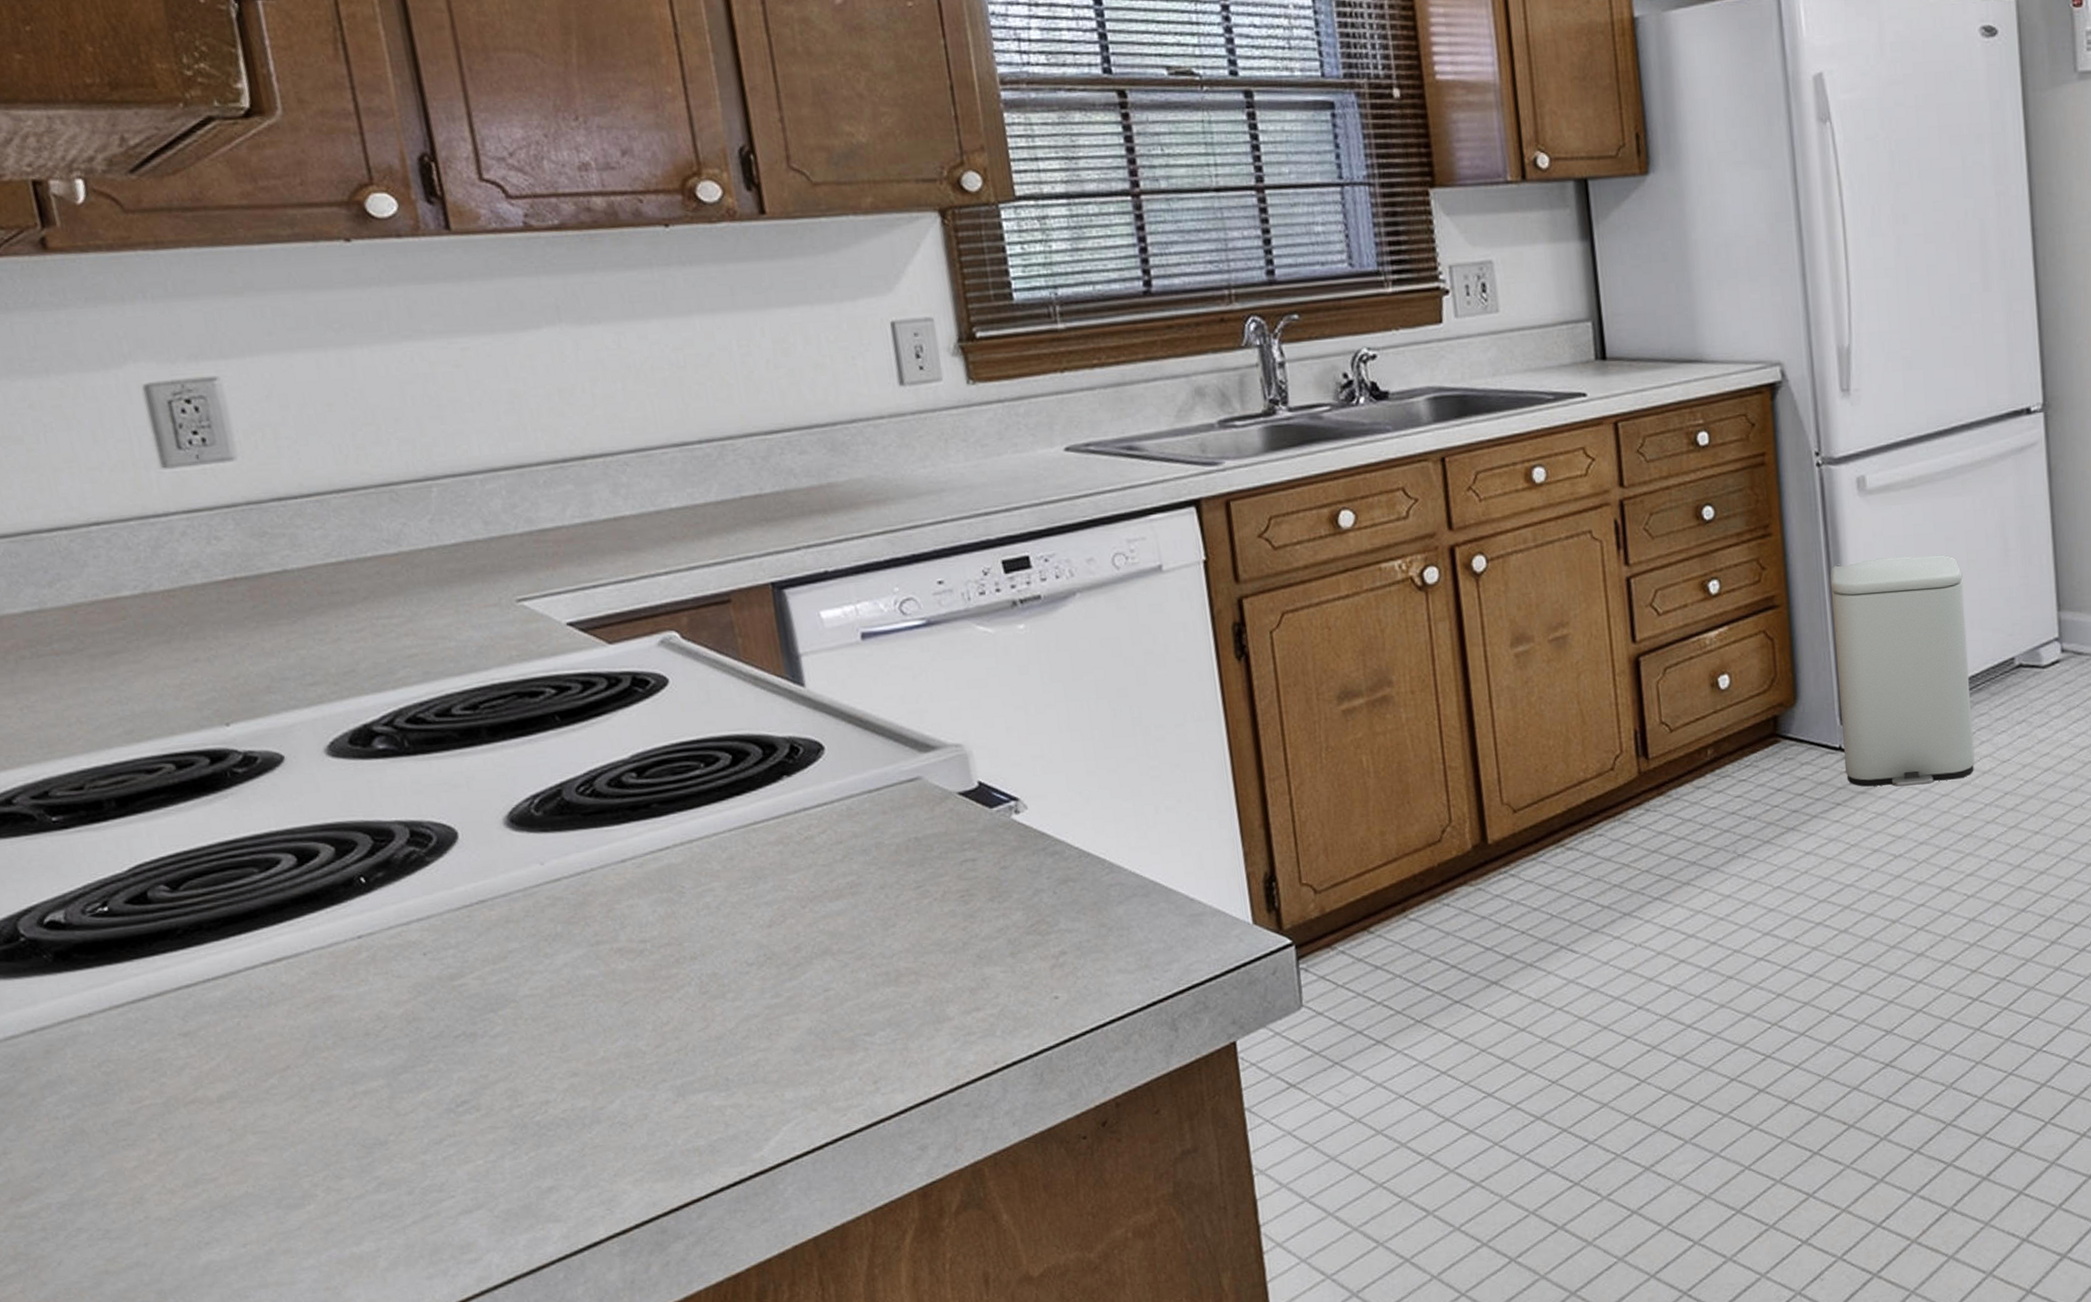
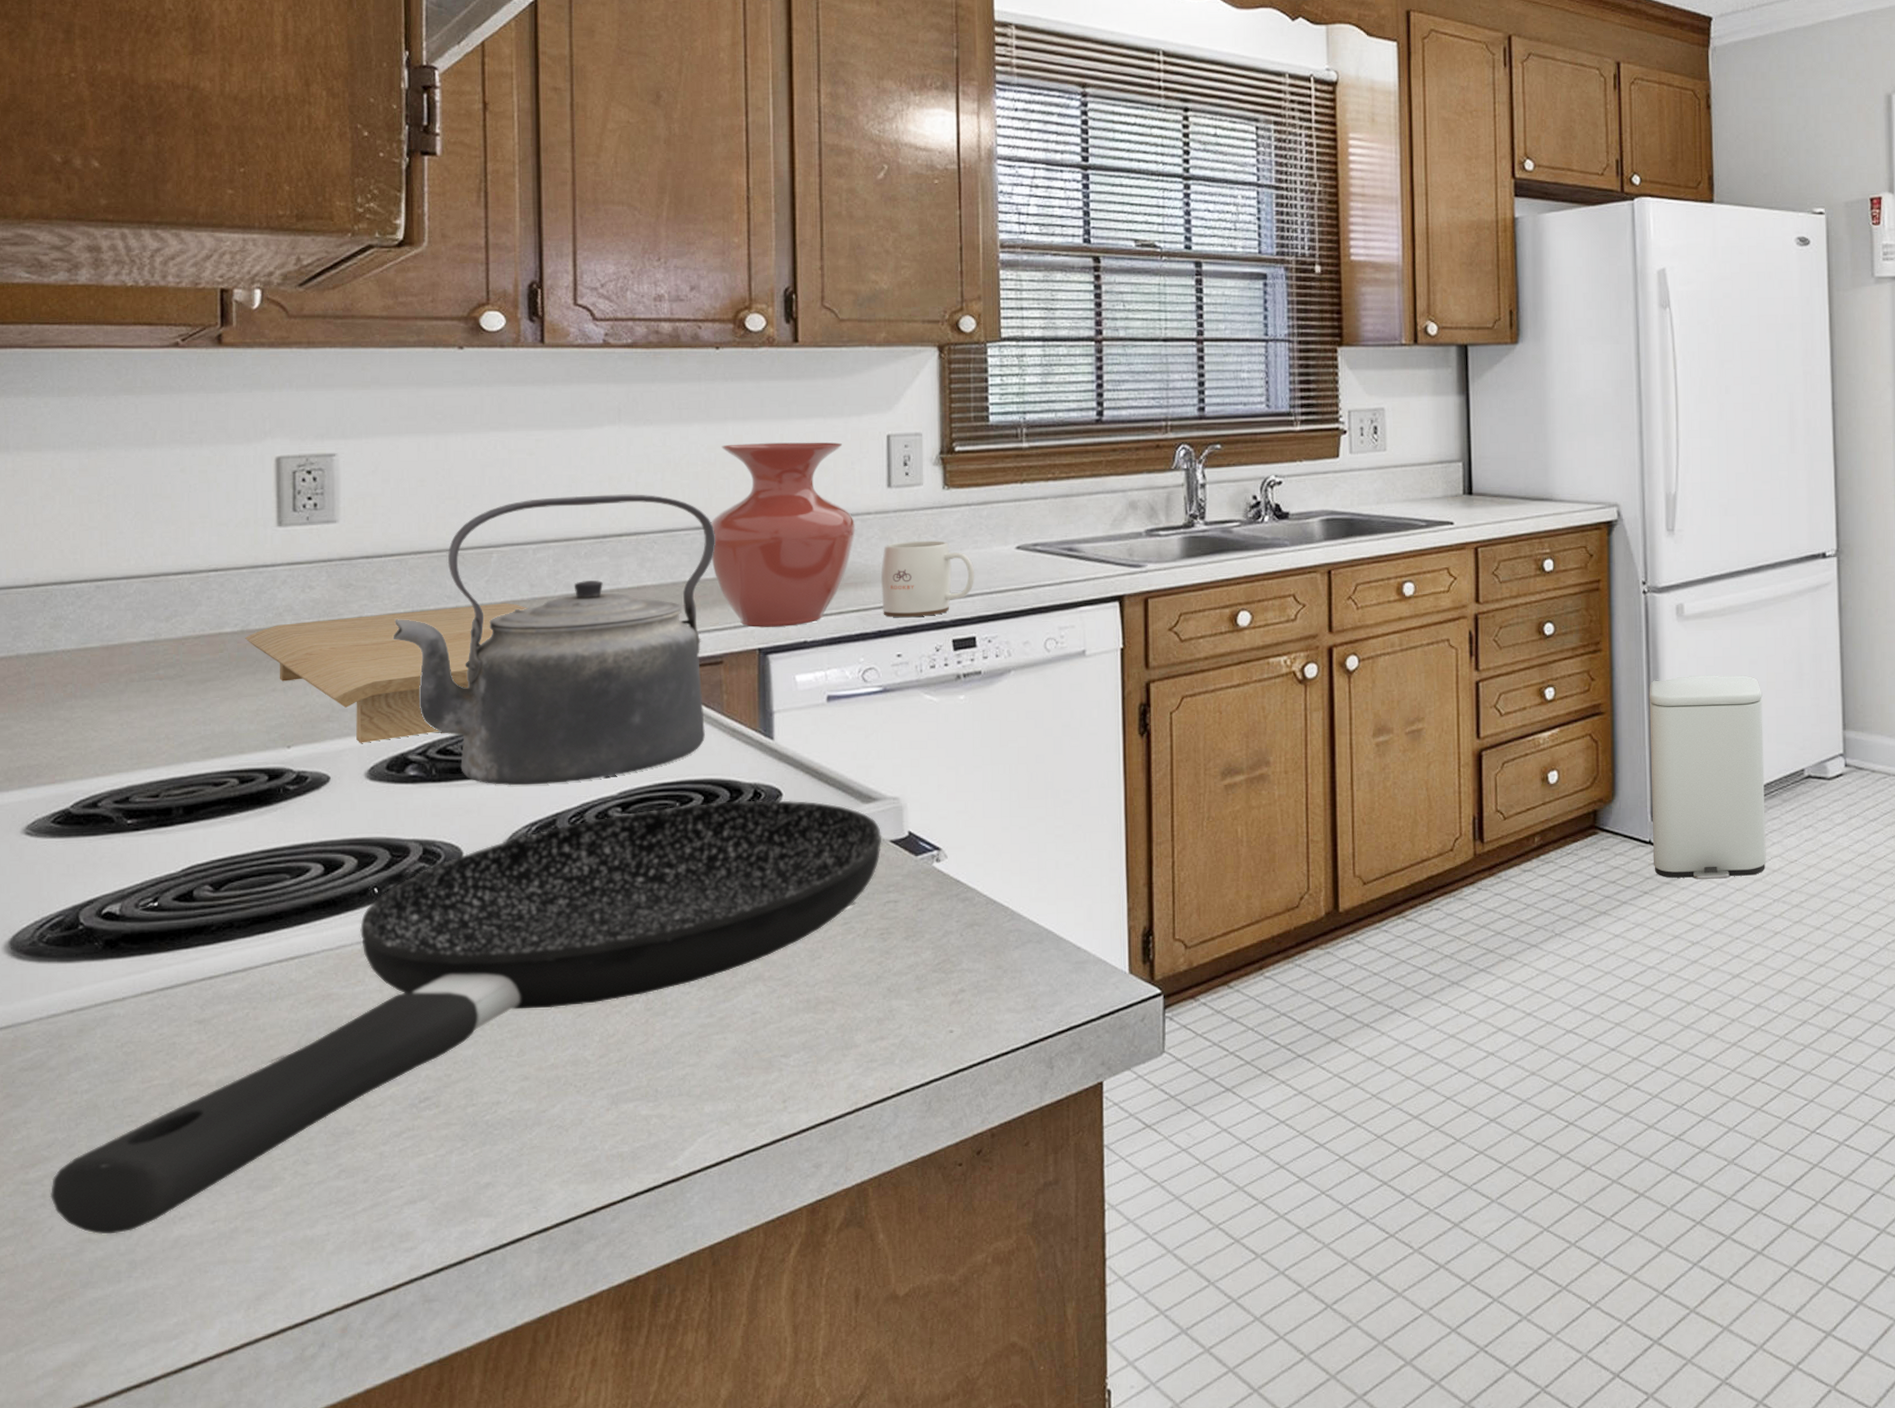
frying pan: none [49,753,950,1266] -> present [49,800,882,1235]
cutting board: none [149,544,487,716] -> present [245,603,529,743]
kettle: none [326,407,723,755] -> present [393,494,715,786]
vase: none [690,334,869,559] -> present [710,442,856,628]
mug: none [905,445,1020,539] -> present [881,541,975,618]

